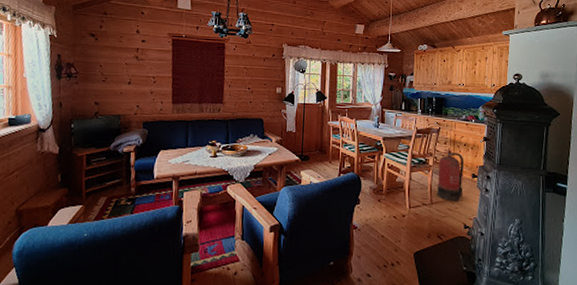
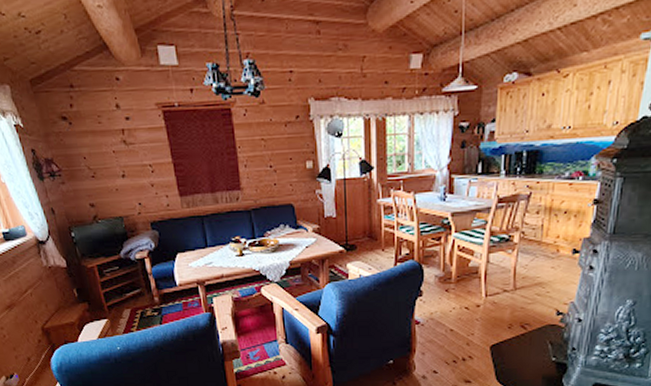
fire extinguisher: present [438,150,464,201] -> none [524,221,563,284]

